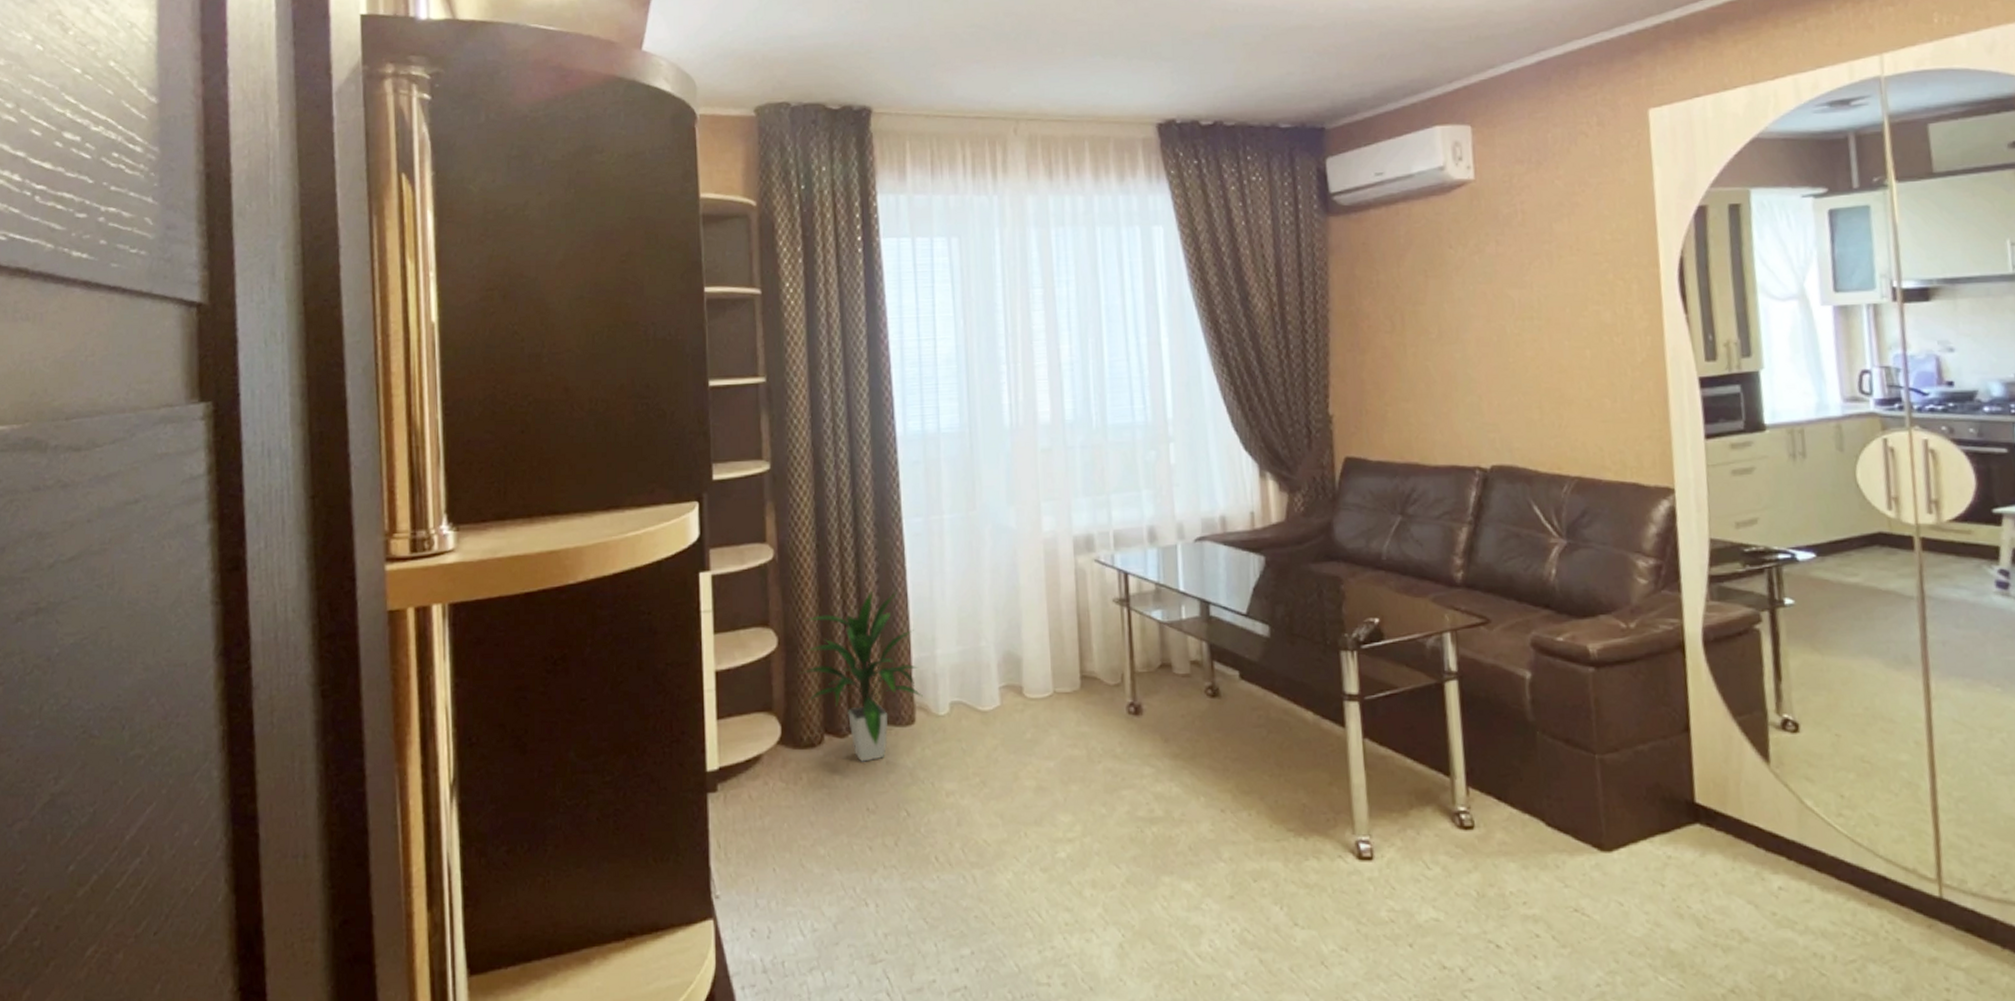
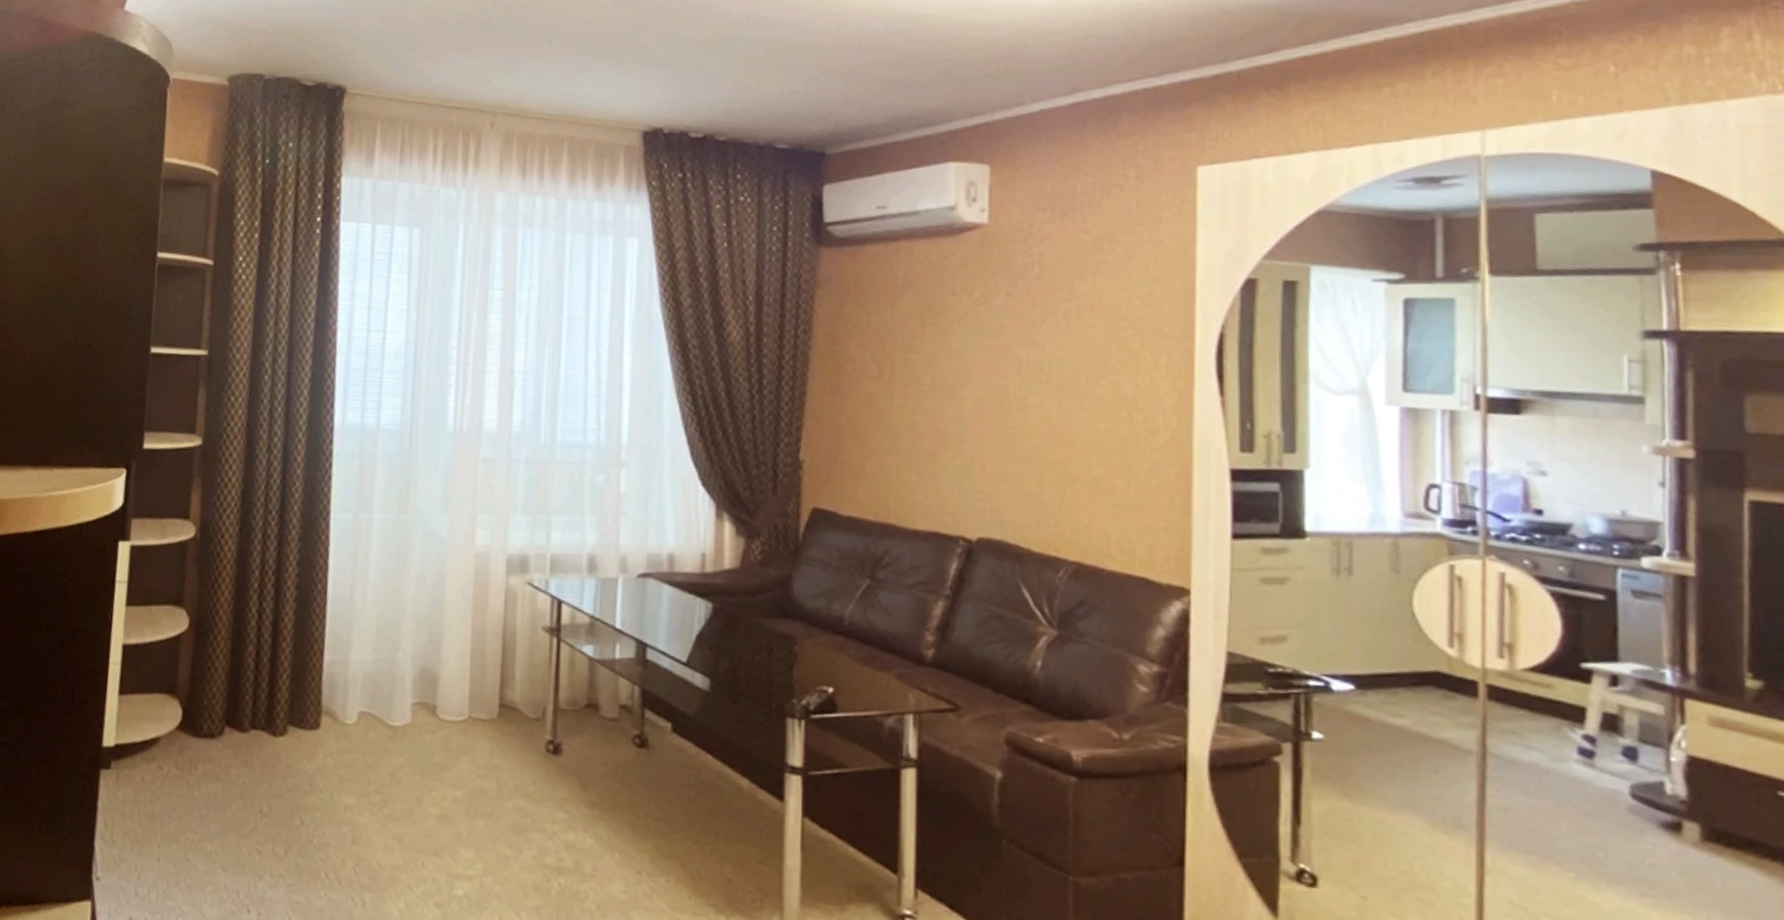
indoor plant: present [799,589,923,762] -> none [207,584,331,762]

